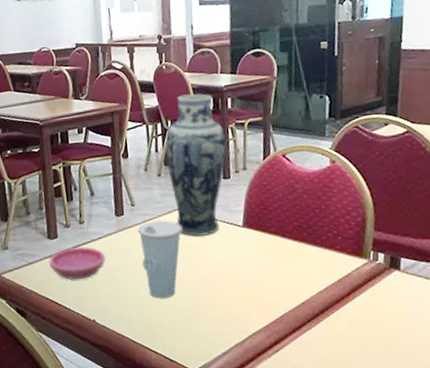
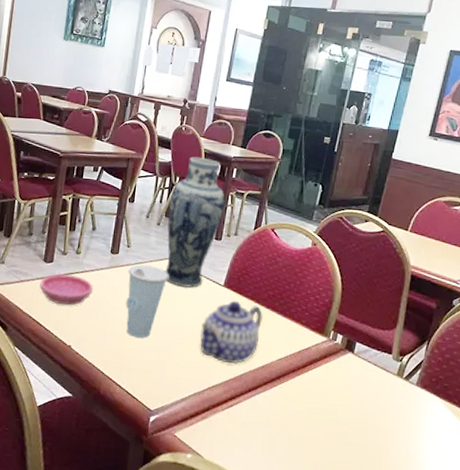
teapot: none [228,239,293,307] -> present [200,300,264,364]

